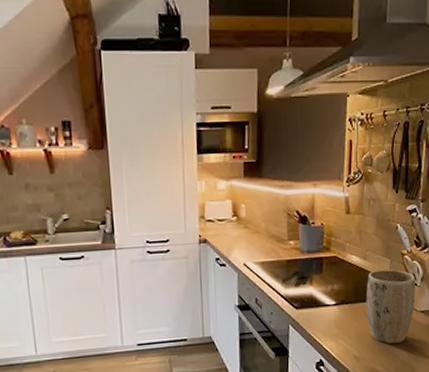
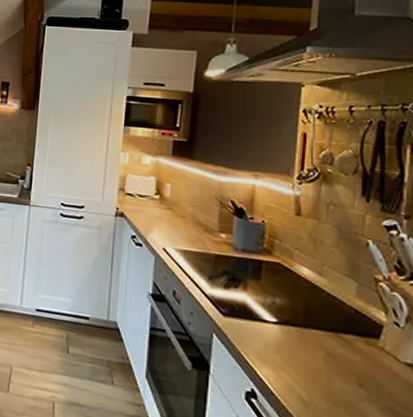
plant pot: present [365,269,415,344] -> none [320,292,397,401]

